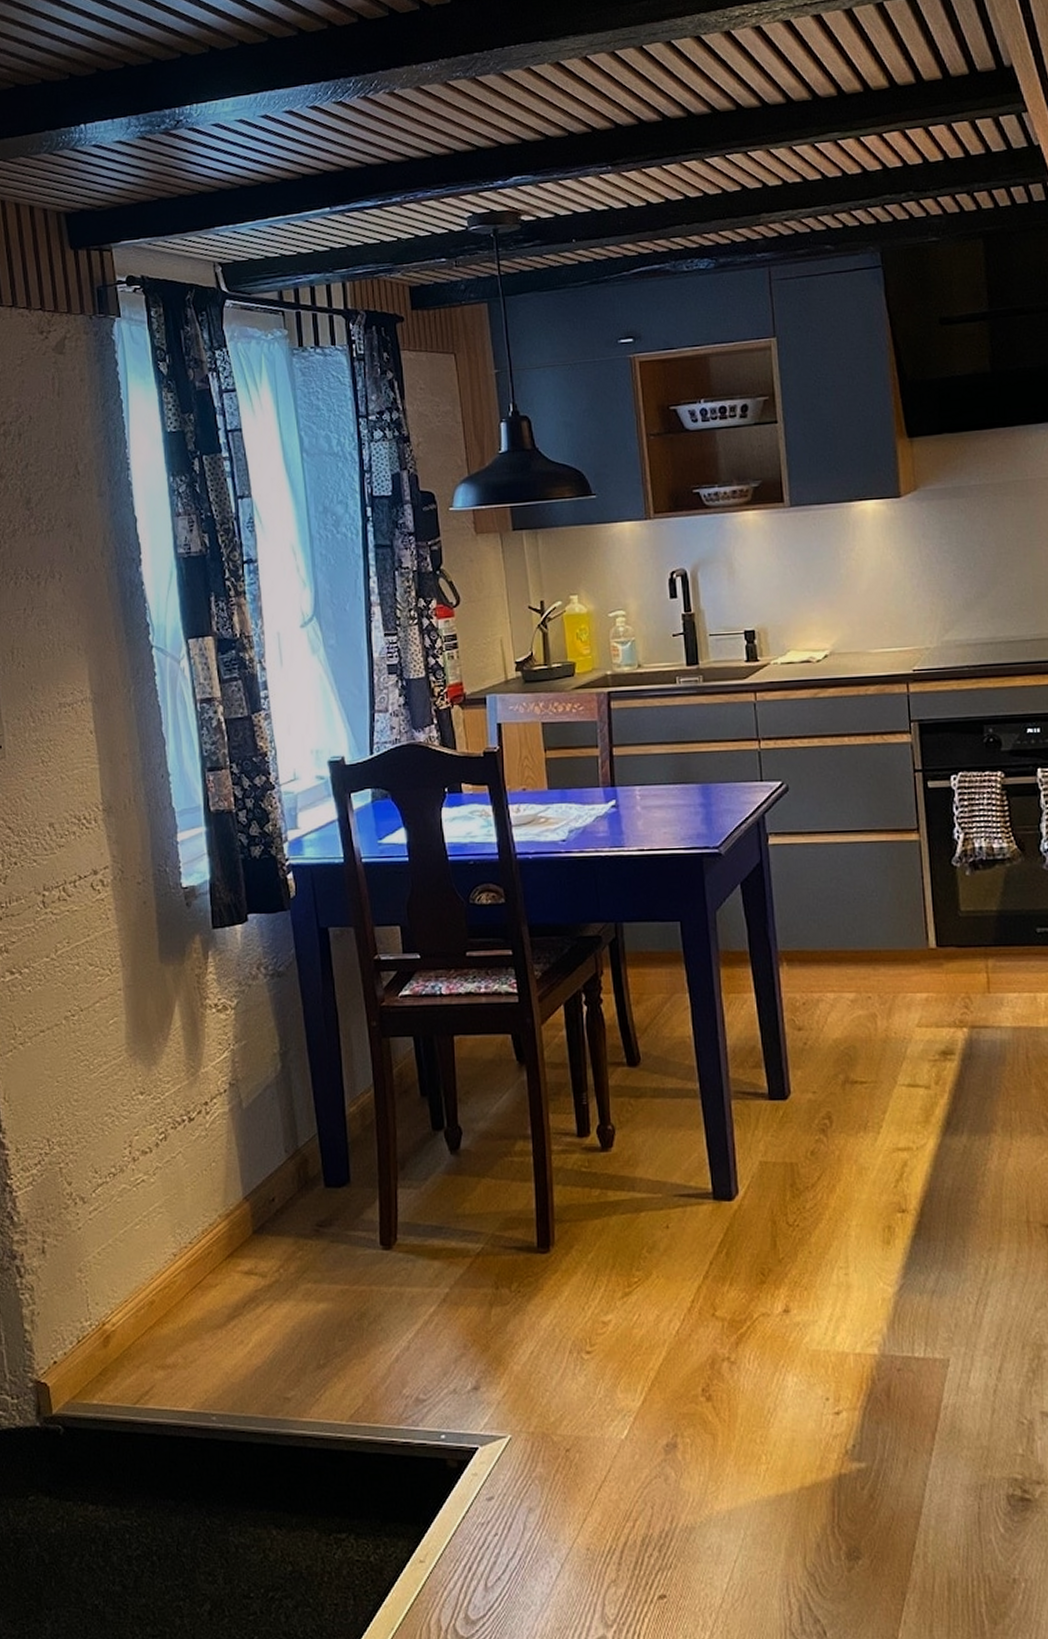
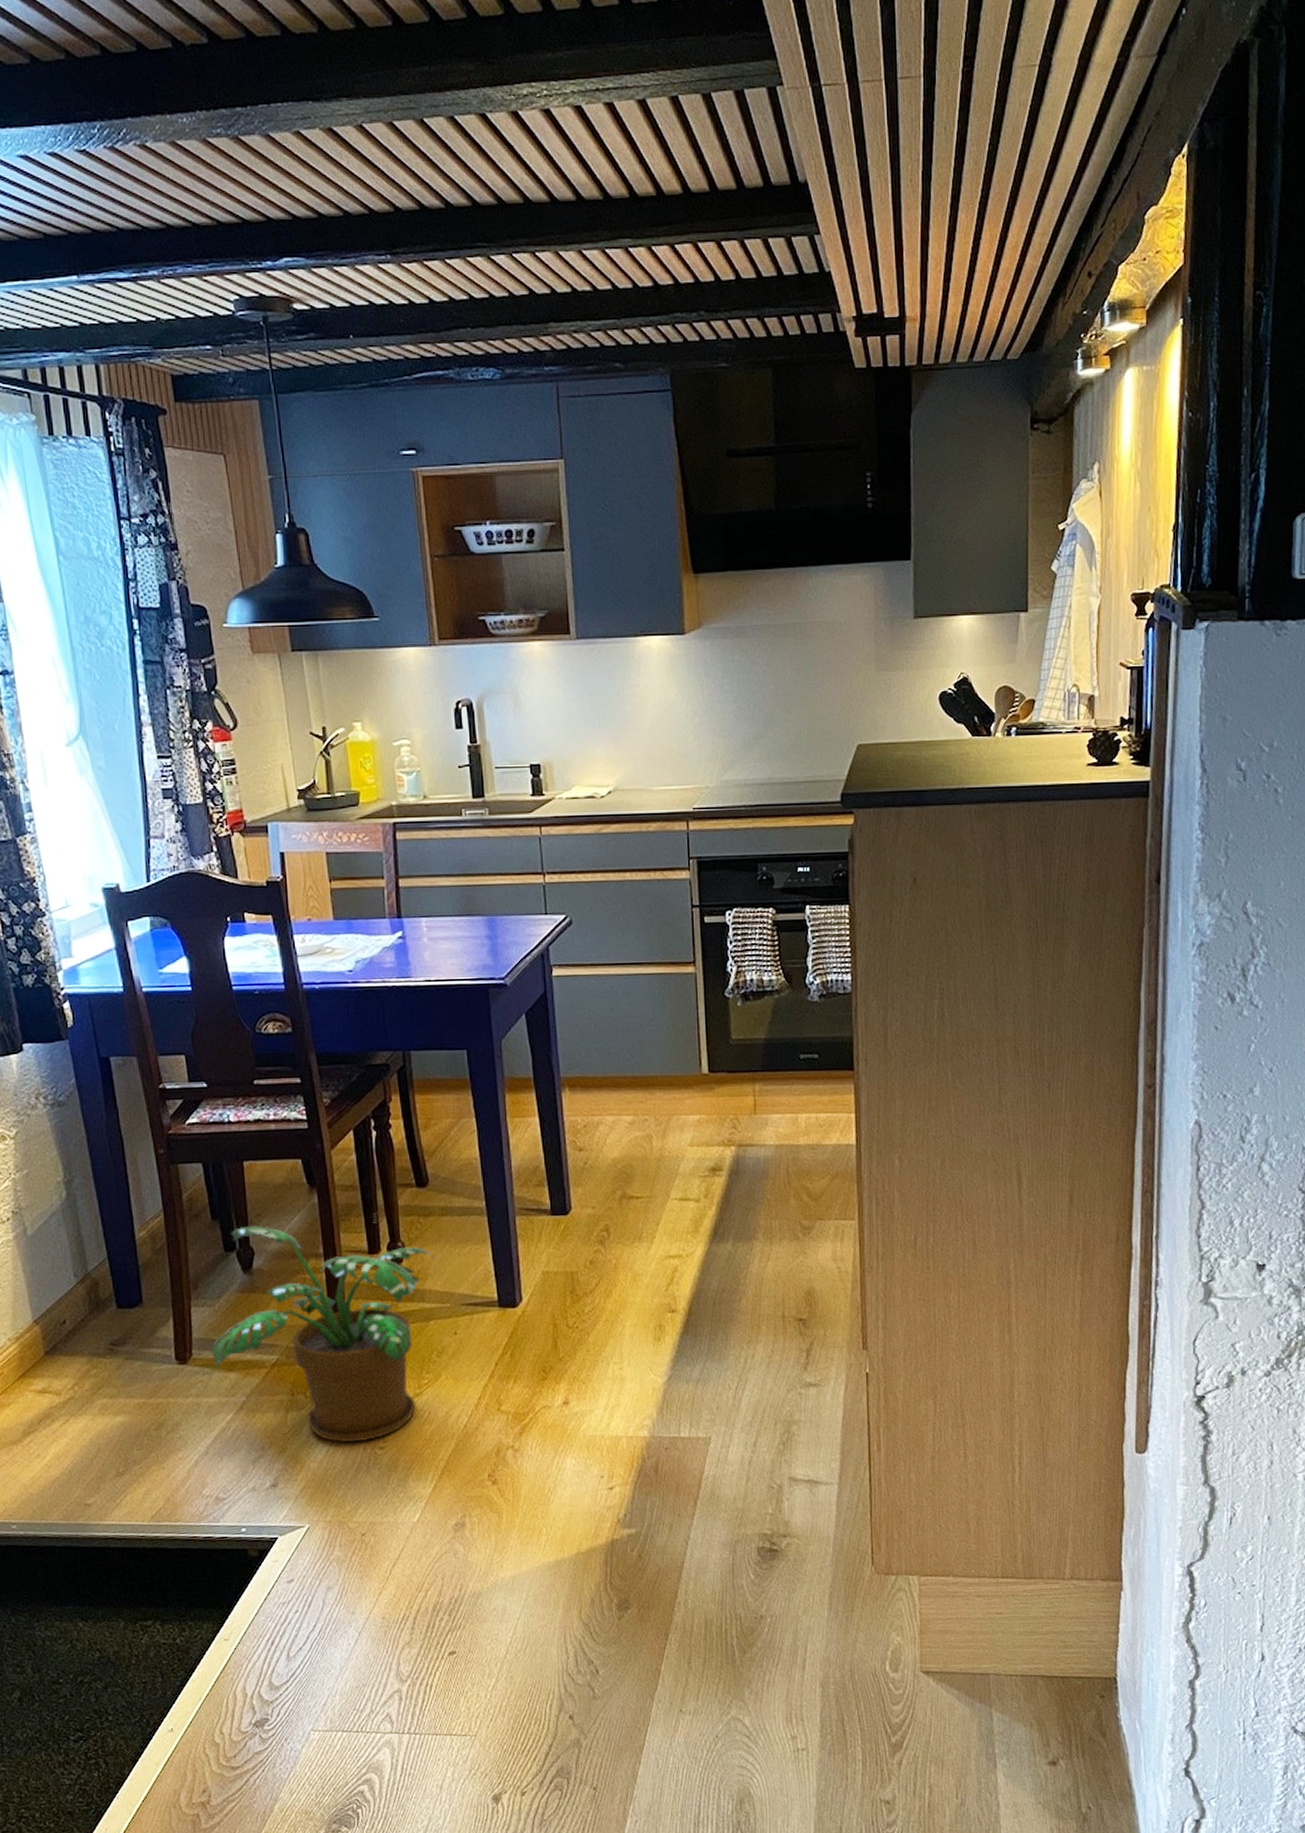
potted plant: none [416,1103,646,1345] -> present [211,1225,435,1443]

